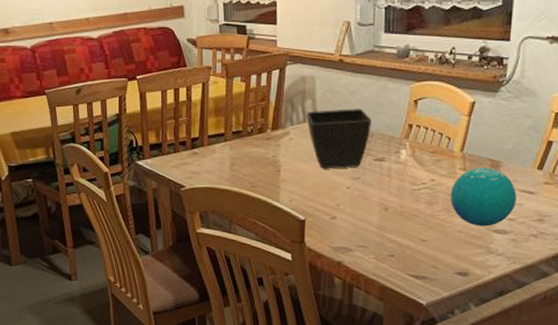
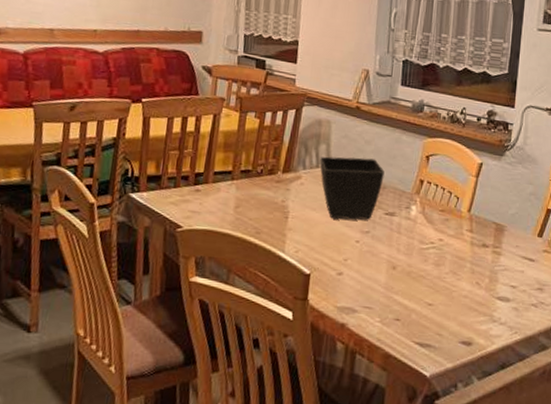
decorative orb: present [451,167,517,227] -> none [457,230,519,293]

